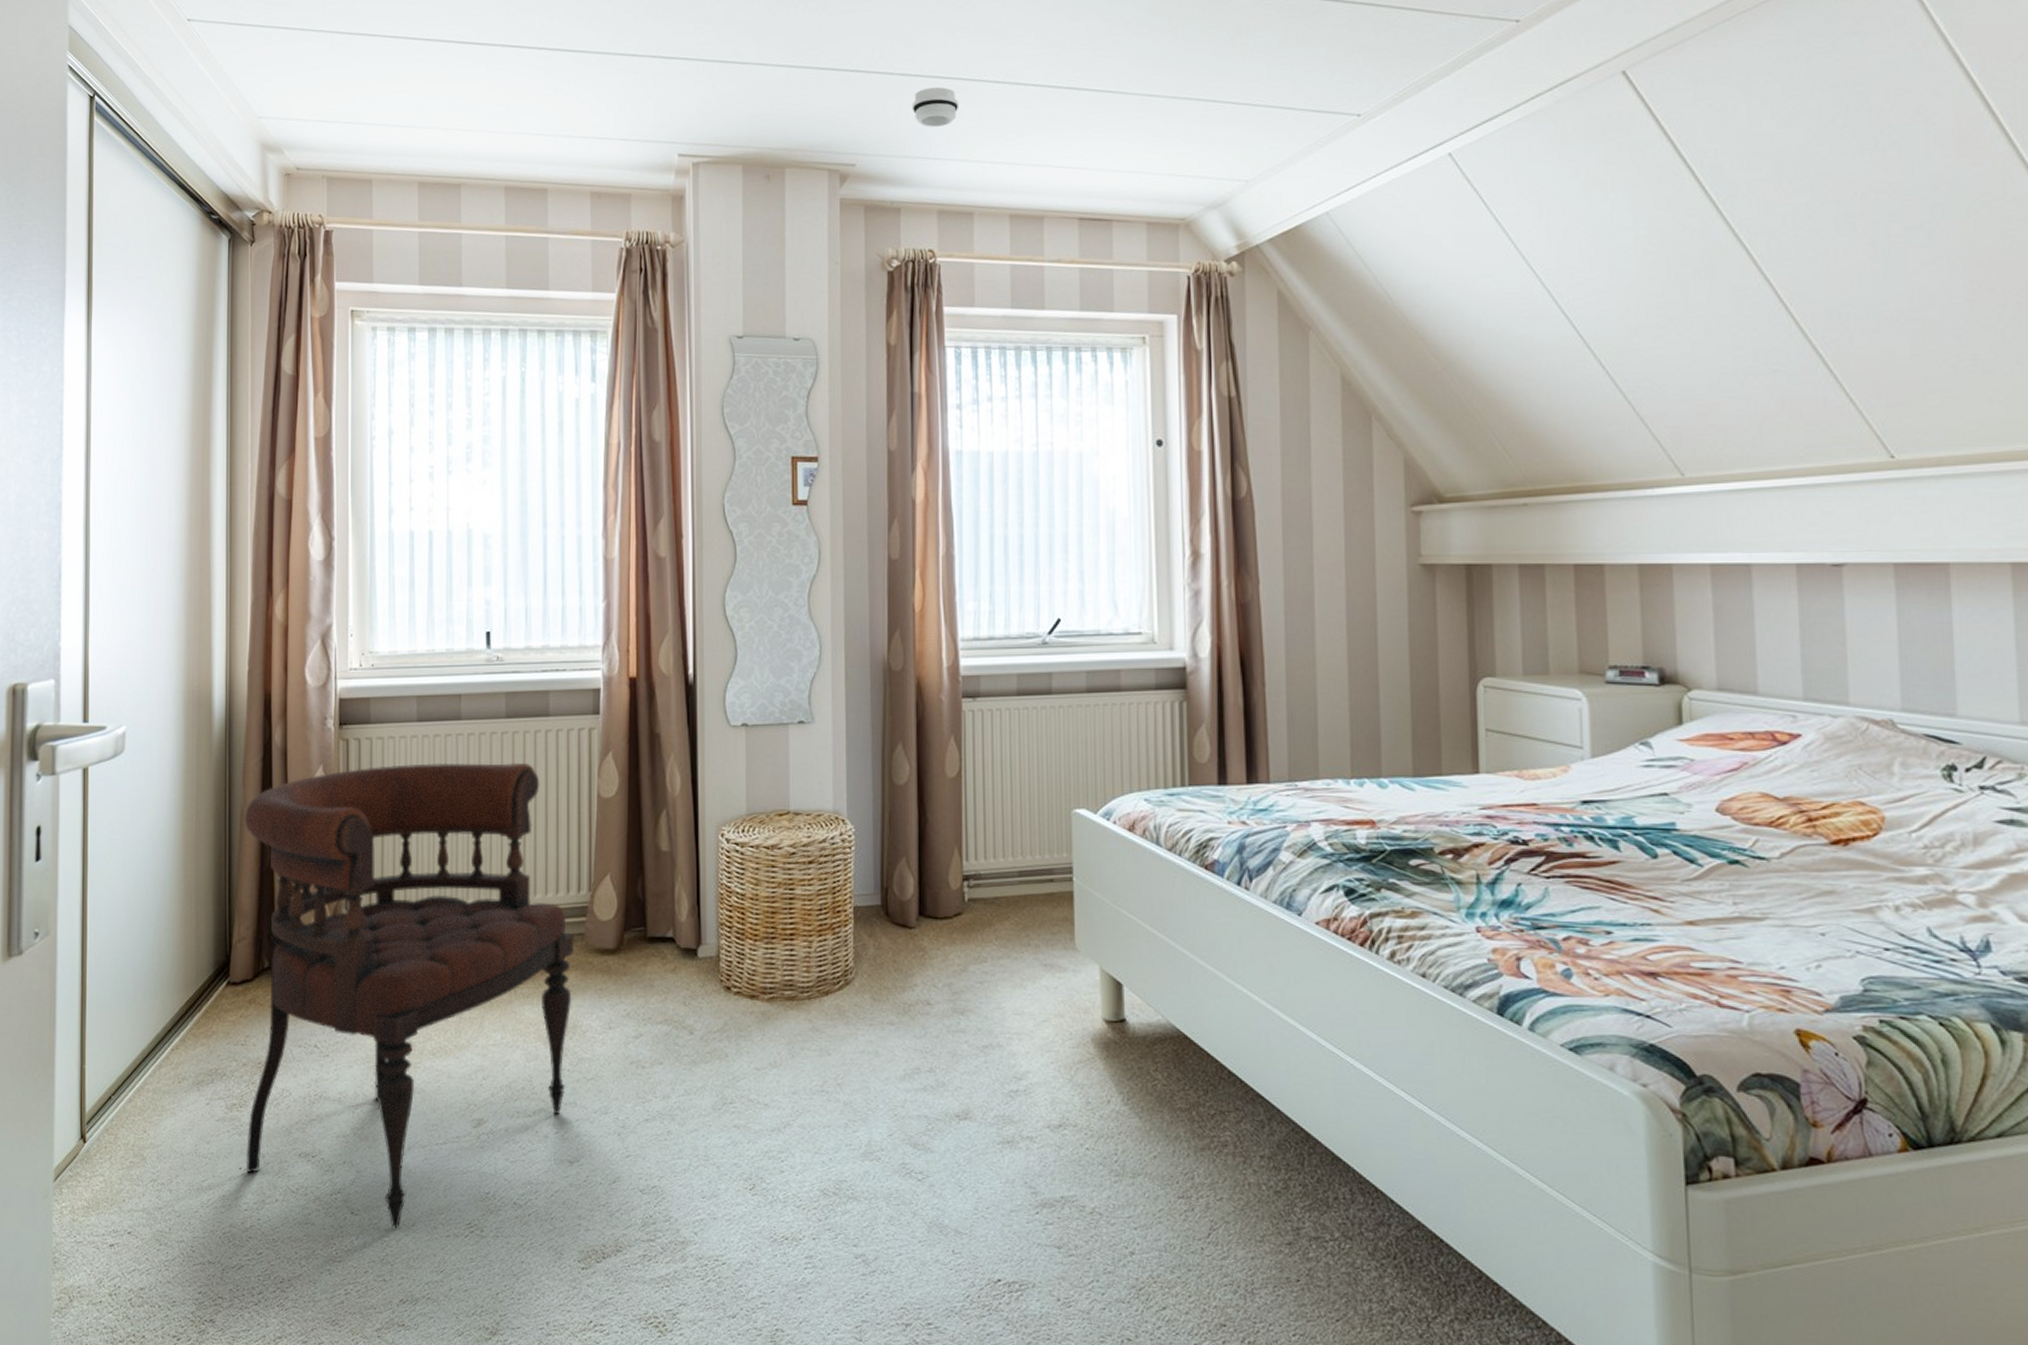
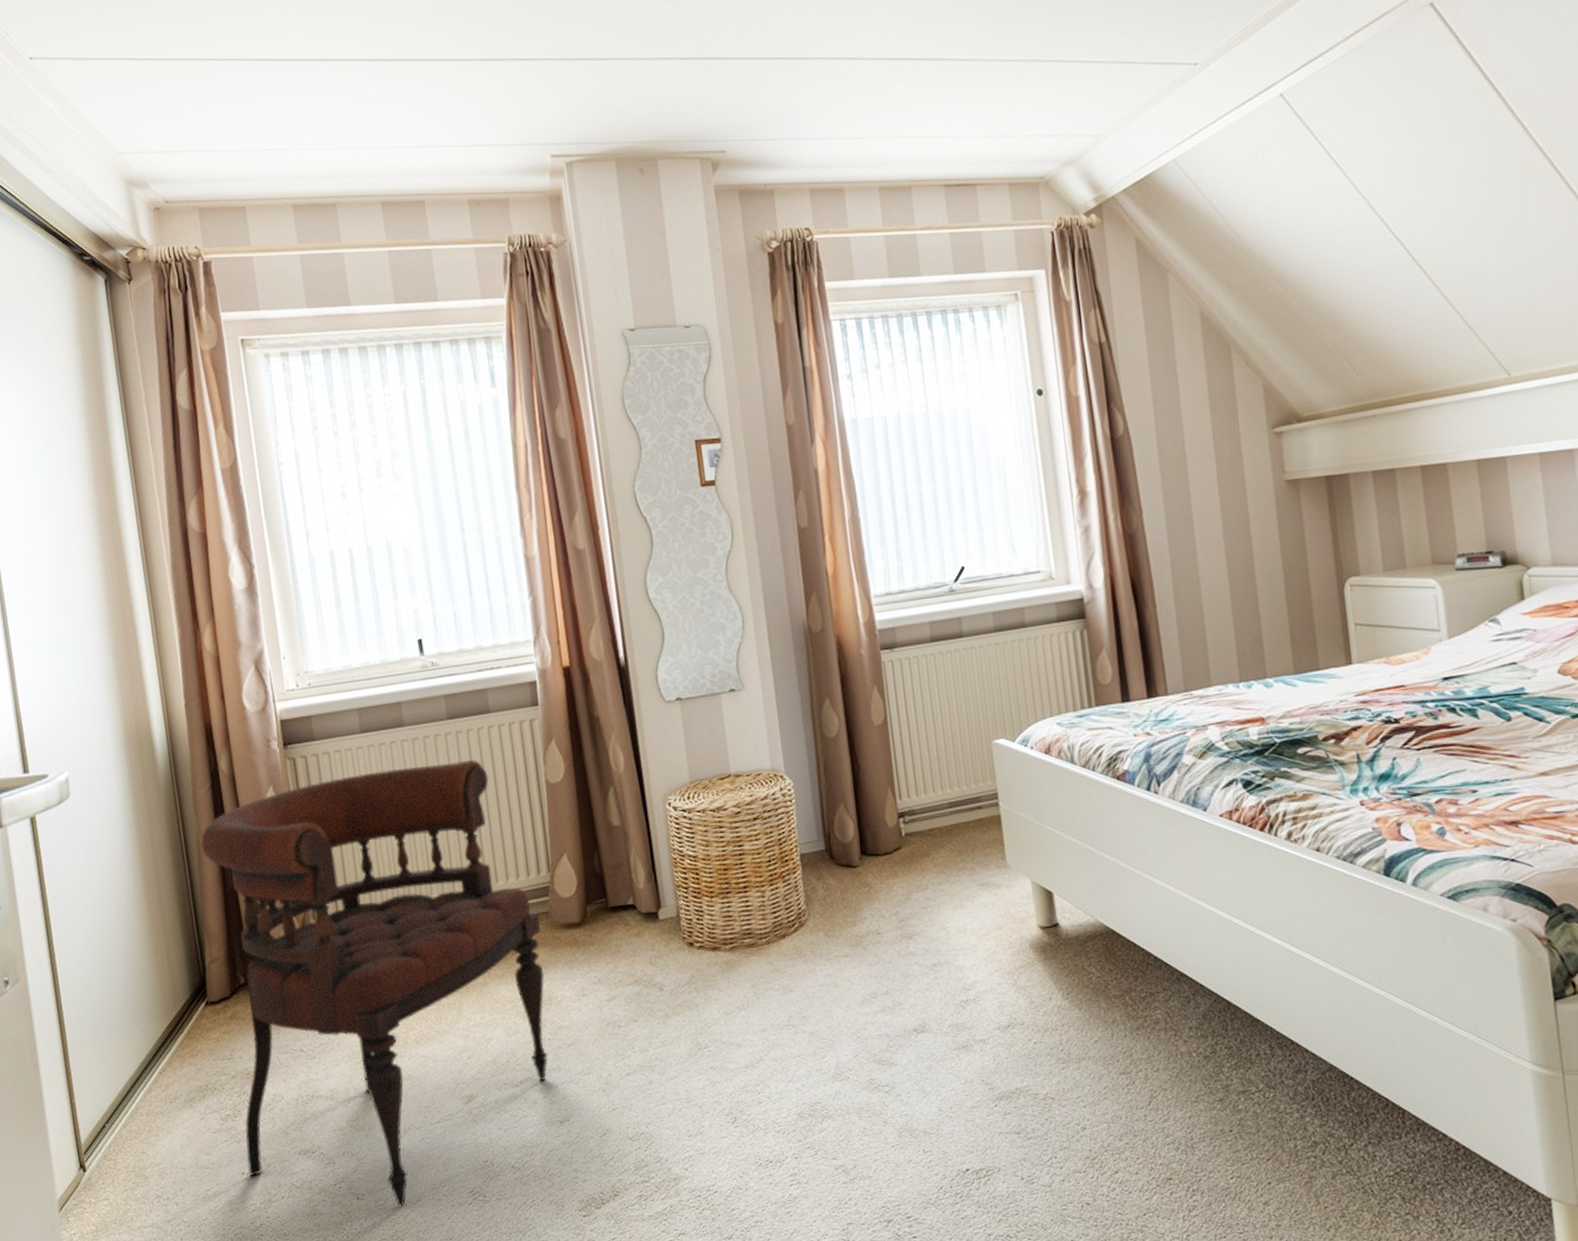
smoke detector: present [912,87,959,127] -> none [774,68,820,109]

